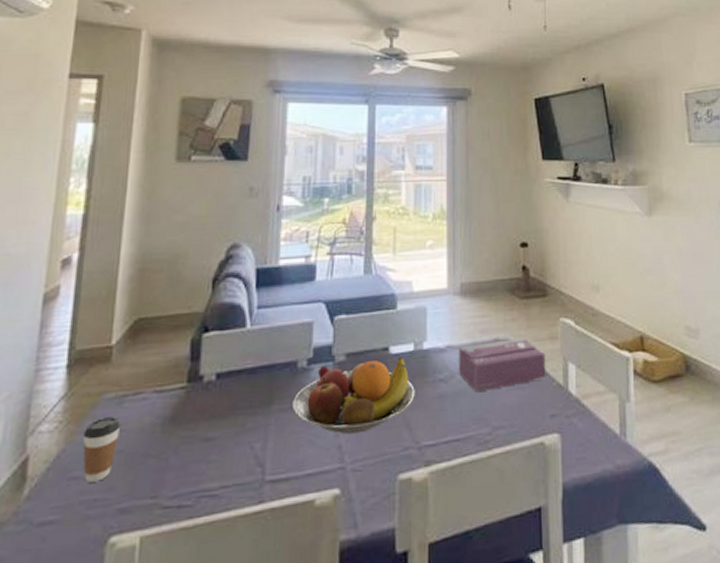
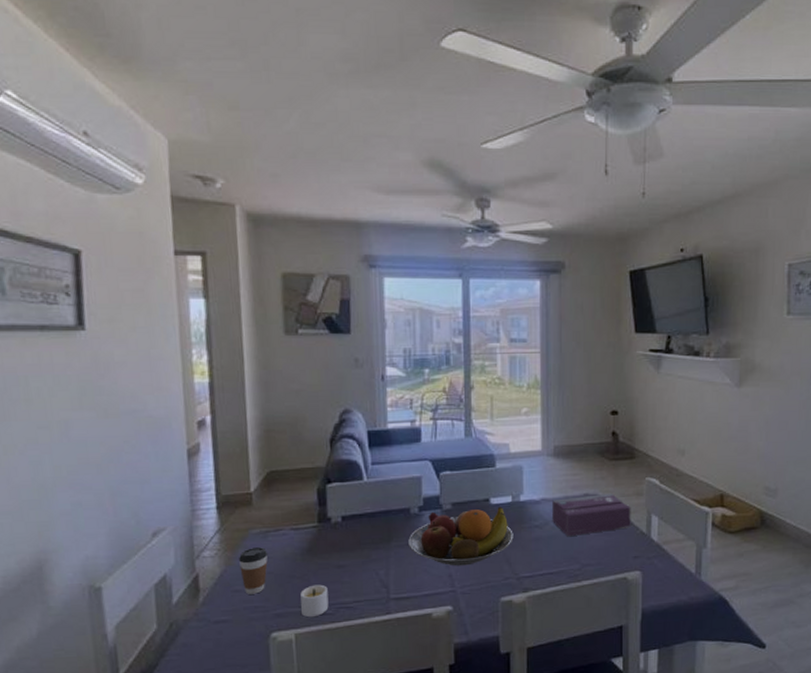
candle: none [151,465,189,513] -> present [300,584,329,618]

